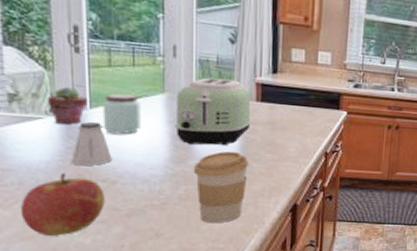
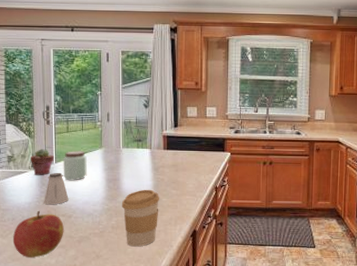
toaster: present [175,77,251,146] -> none [109,134,160,186]

